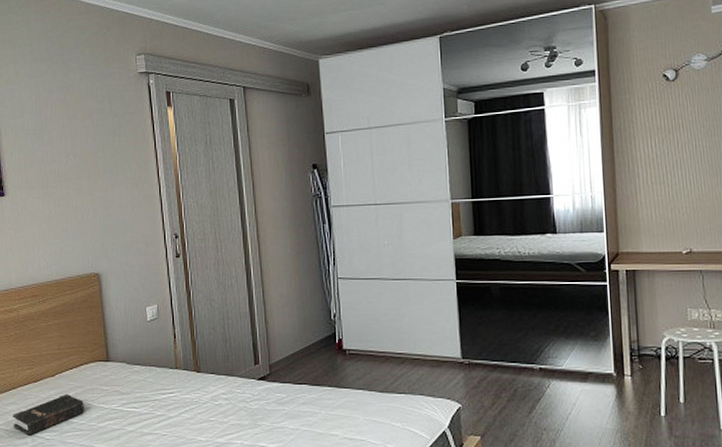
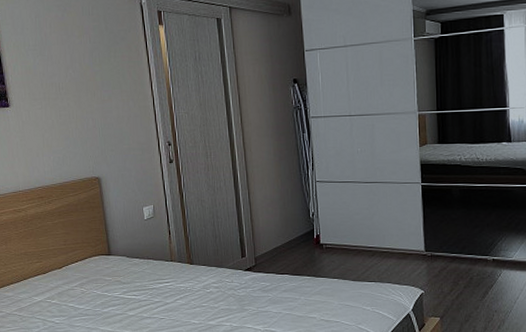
hardback book: present [12,393,84,436] -> none [24,283,89,320]

